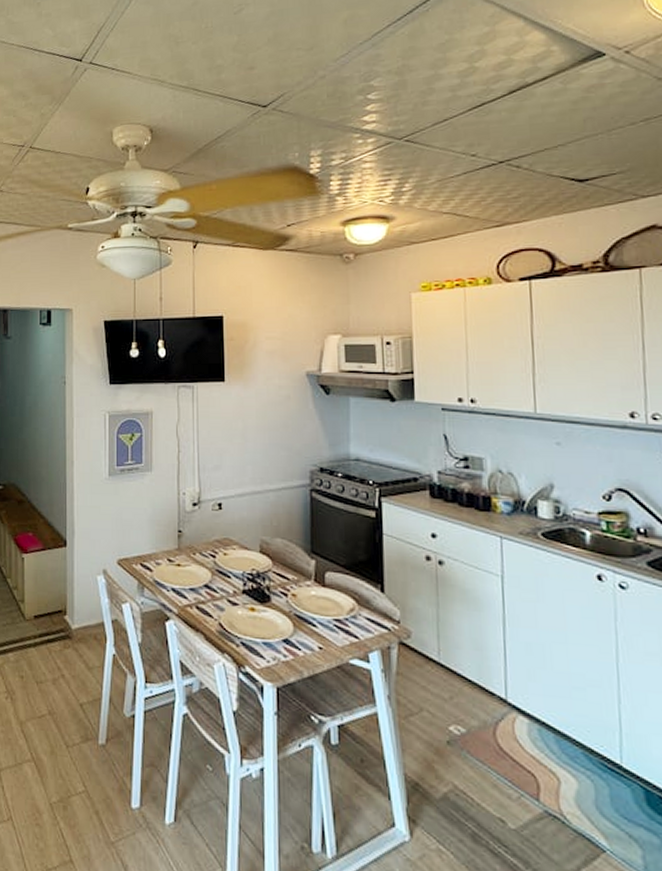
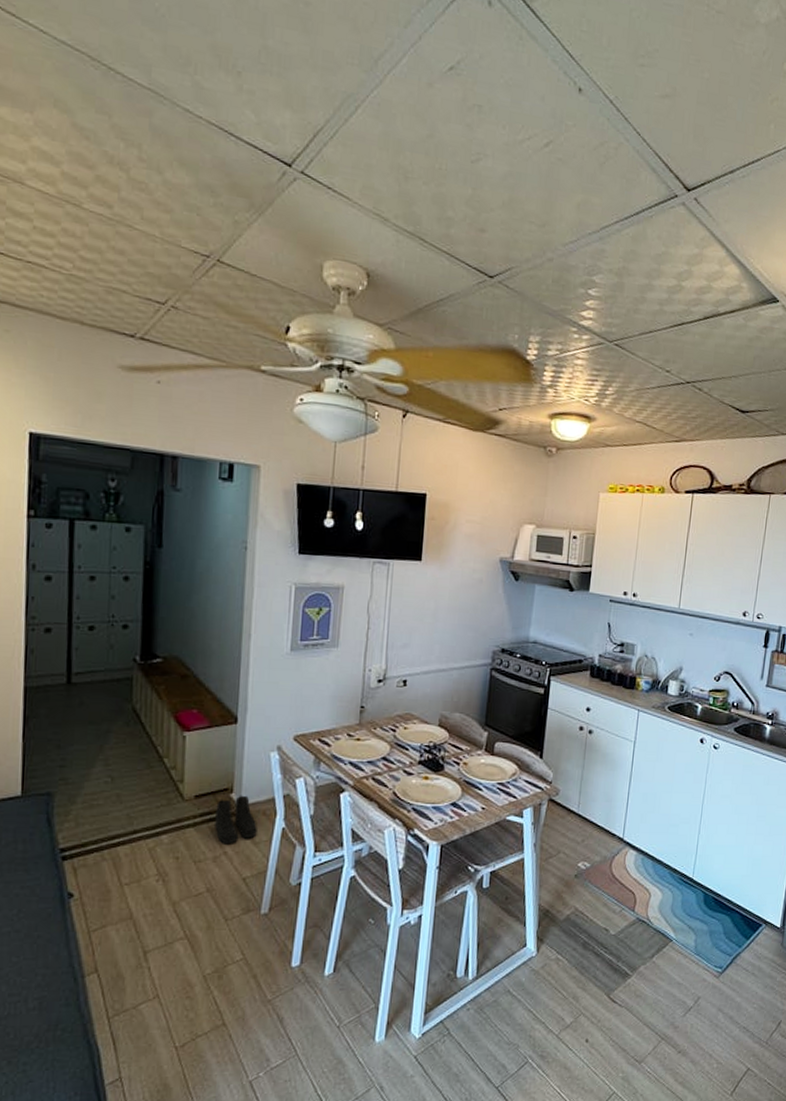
boots: none [53,617,90,667] -> present [215,795,257,844]

